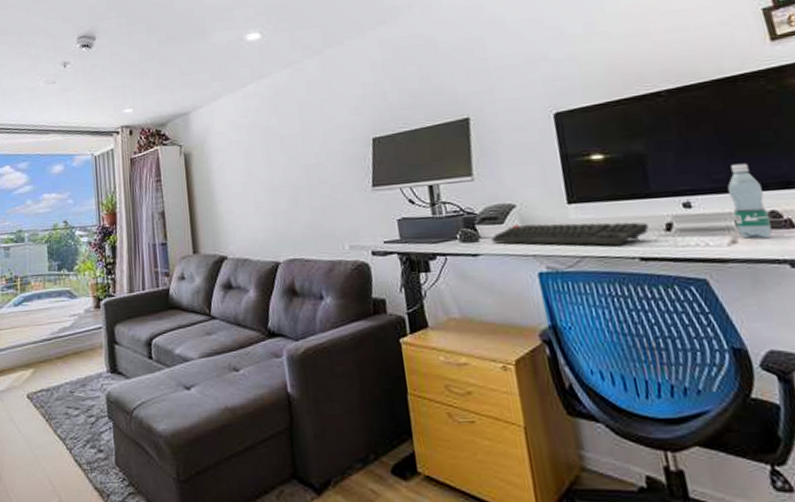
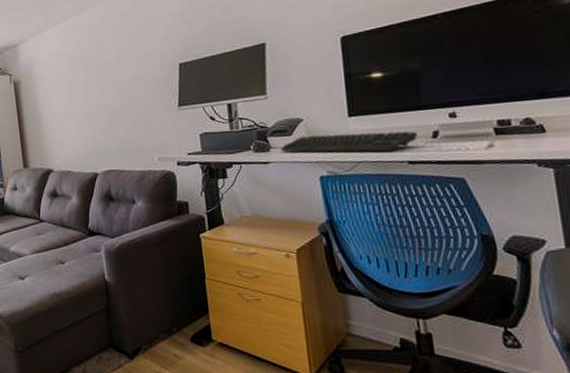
bottle: present [727,163,773,239] -> none [489,77,525,143]

